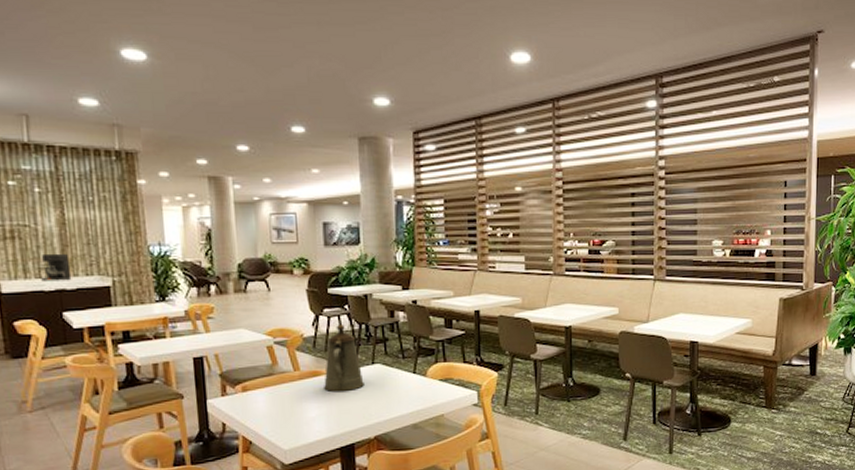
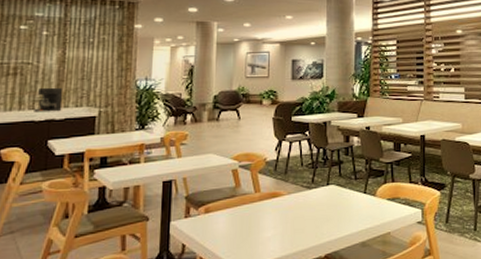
coffee pot: present [324,323,364,392] -> none [281,148,319,212]

